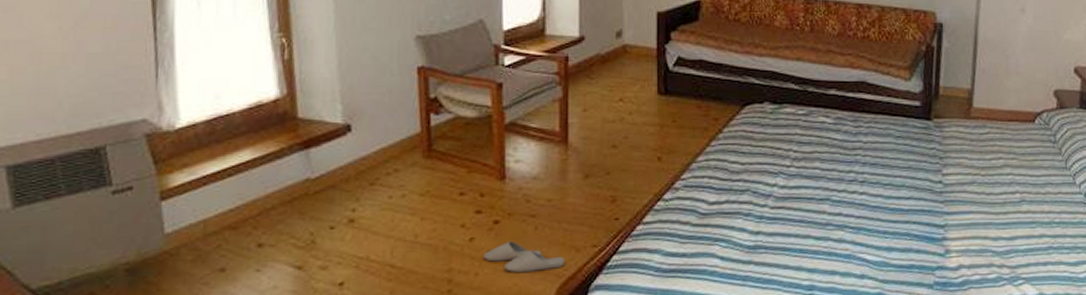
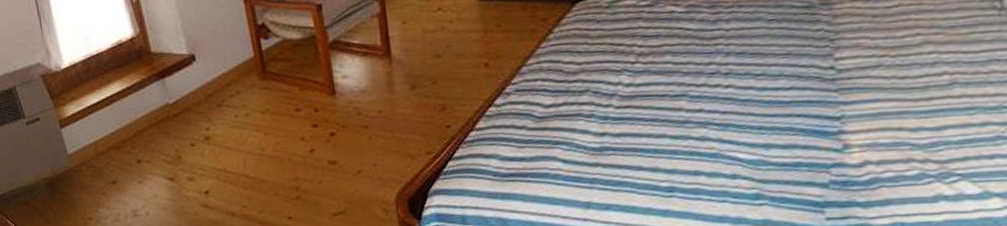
slippers: present [484,241,566,273] -> none [325,151,402,181]

